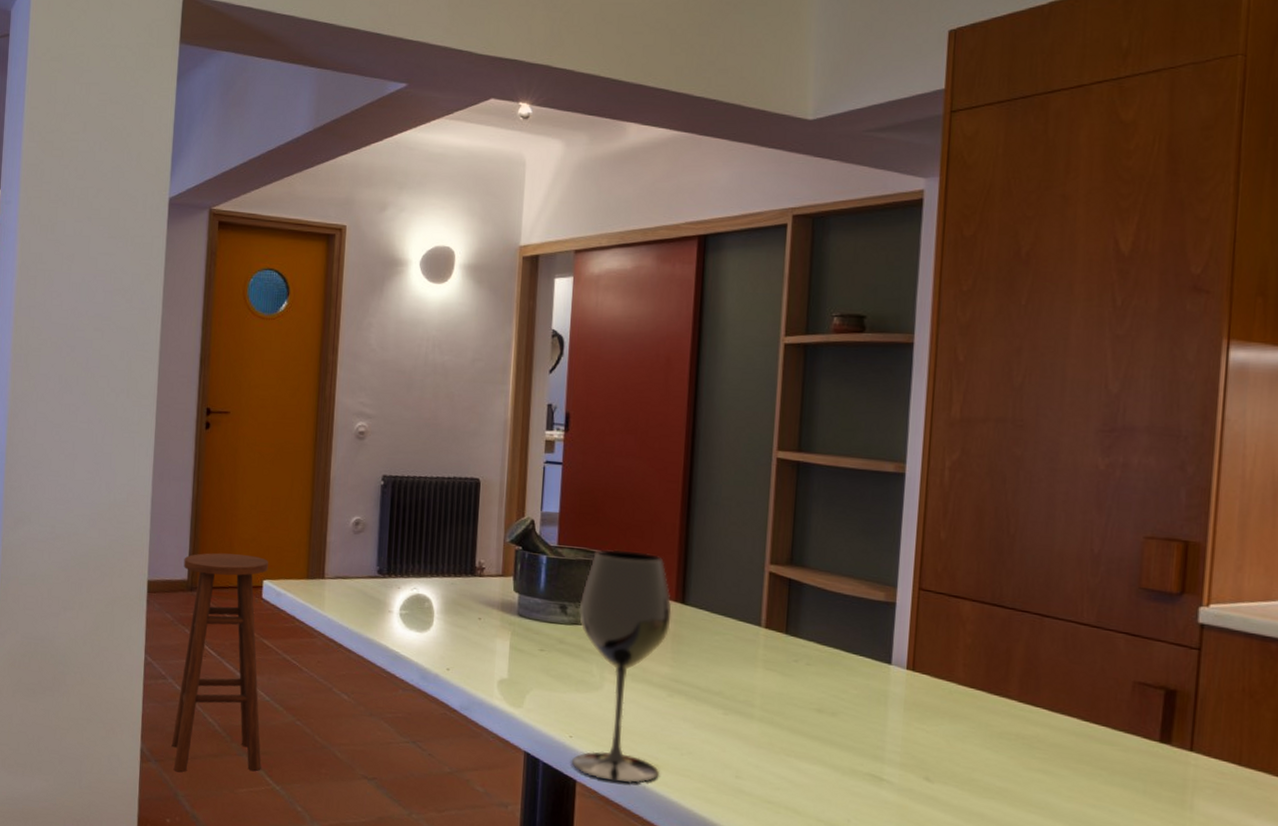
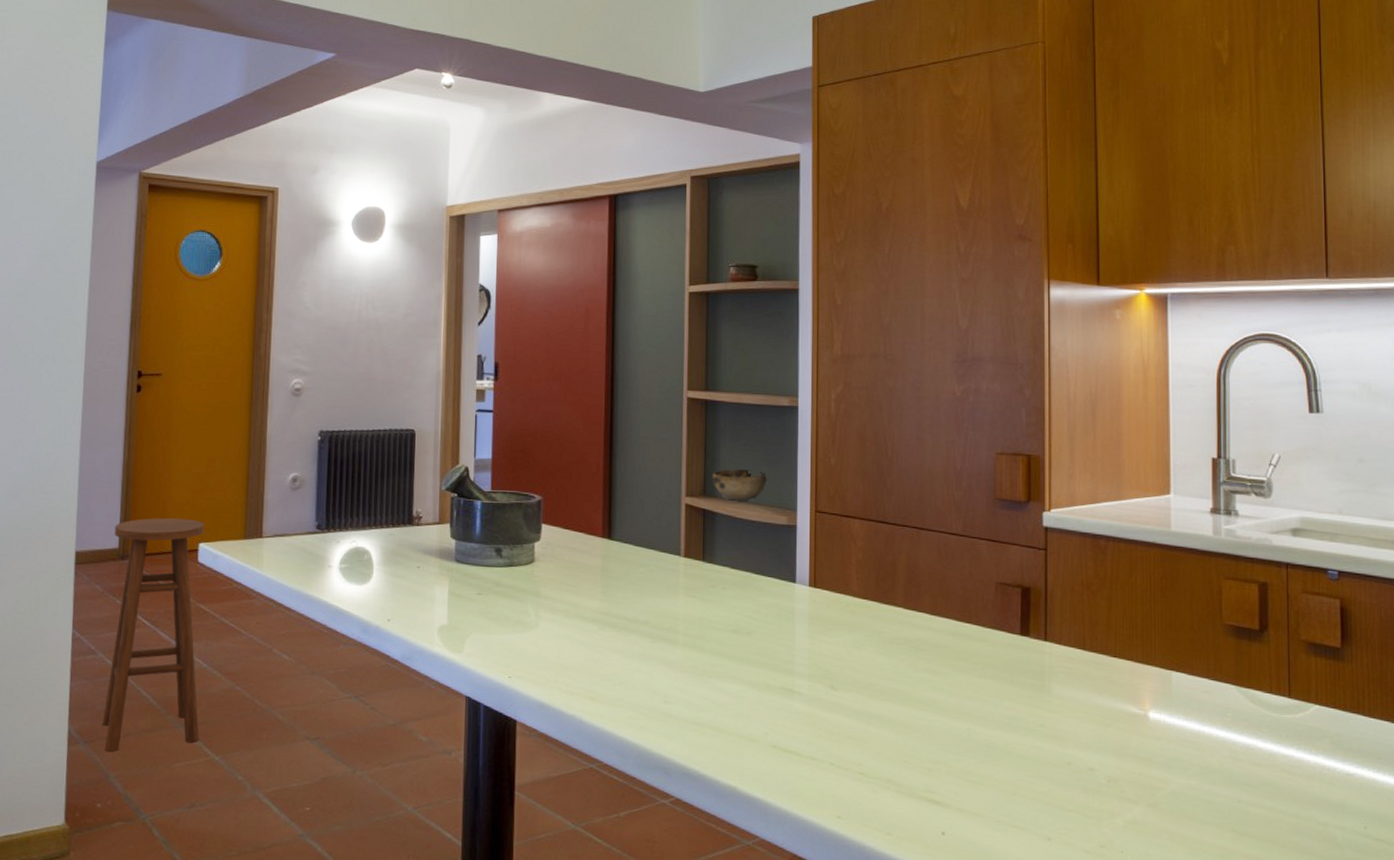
wineglass: present [571,550,672,783] -> none [511,492,599,718]
decorative bowl: none [800,537,863,573] -> present [712,469,766,501]

